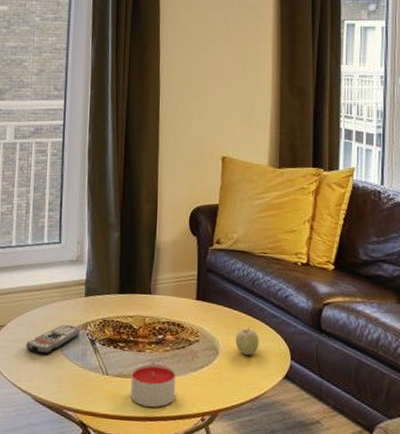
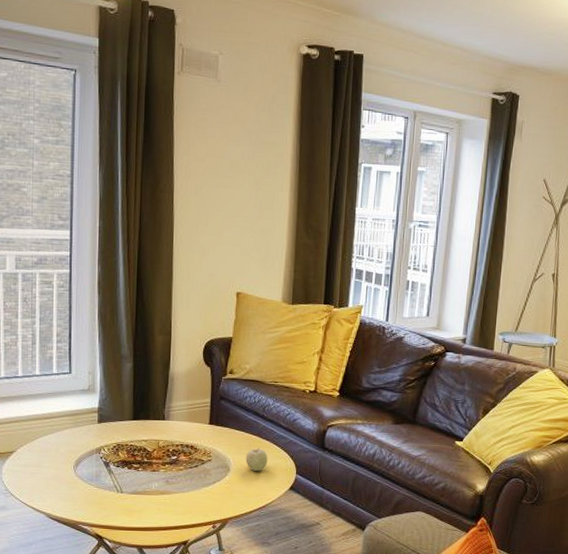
remote control: present [26,325,81,354] -> none [38,449,94,477]
candle: present [130,364,176,407] -> none [145,482,189,518]

